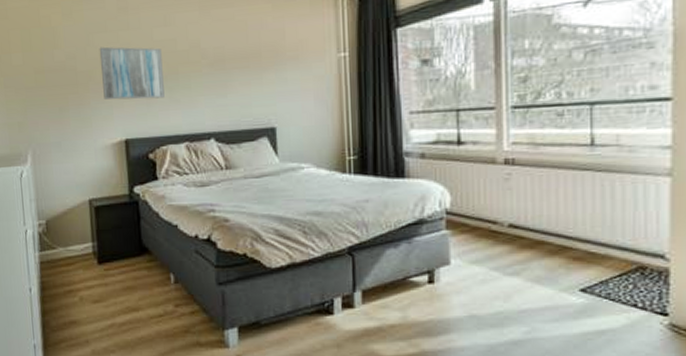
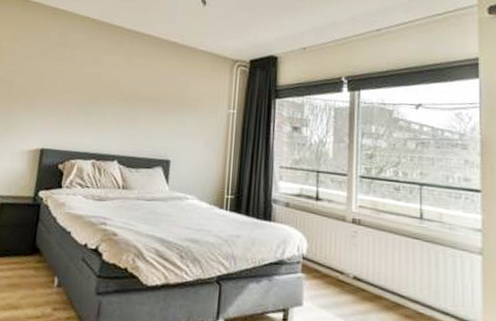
wall art: present [99,46,165,100] -> none [31,69,87,120]

